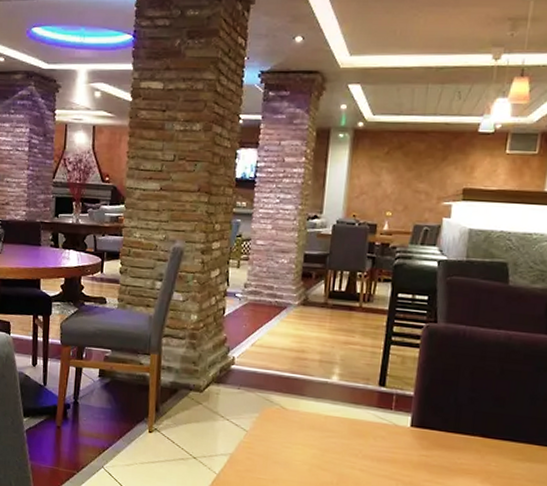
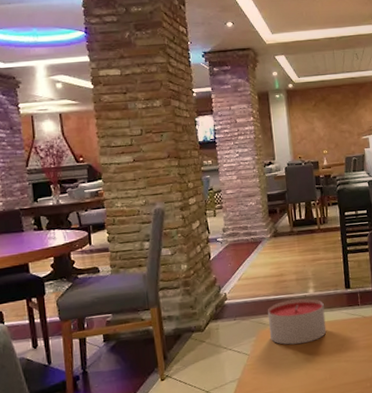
candle: none [275,381,348,437] -> present [267,298,327,345]

